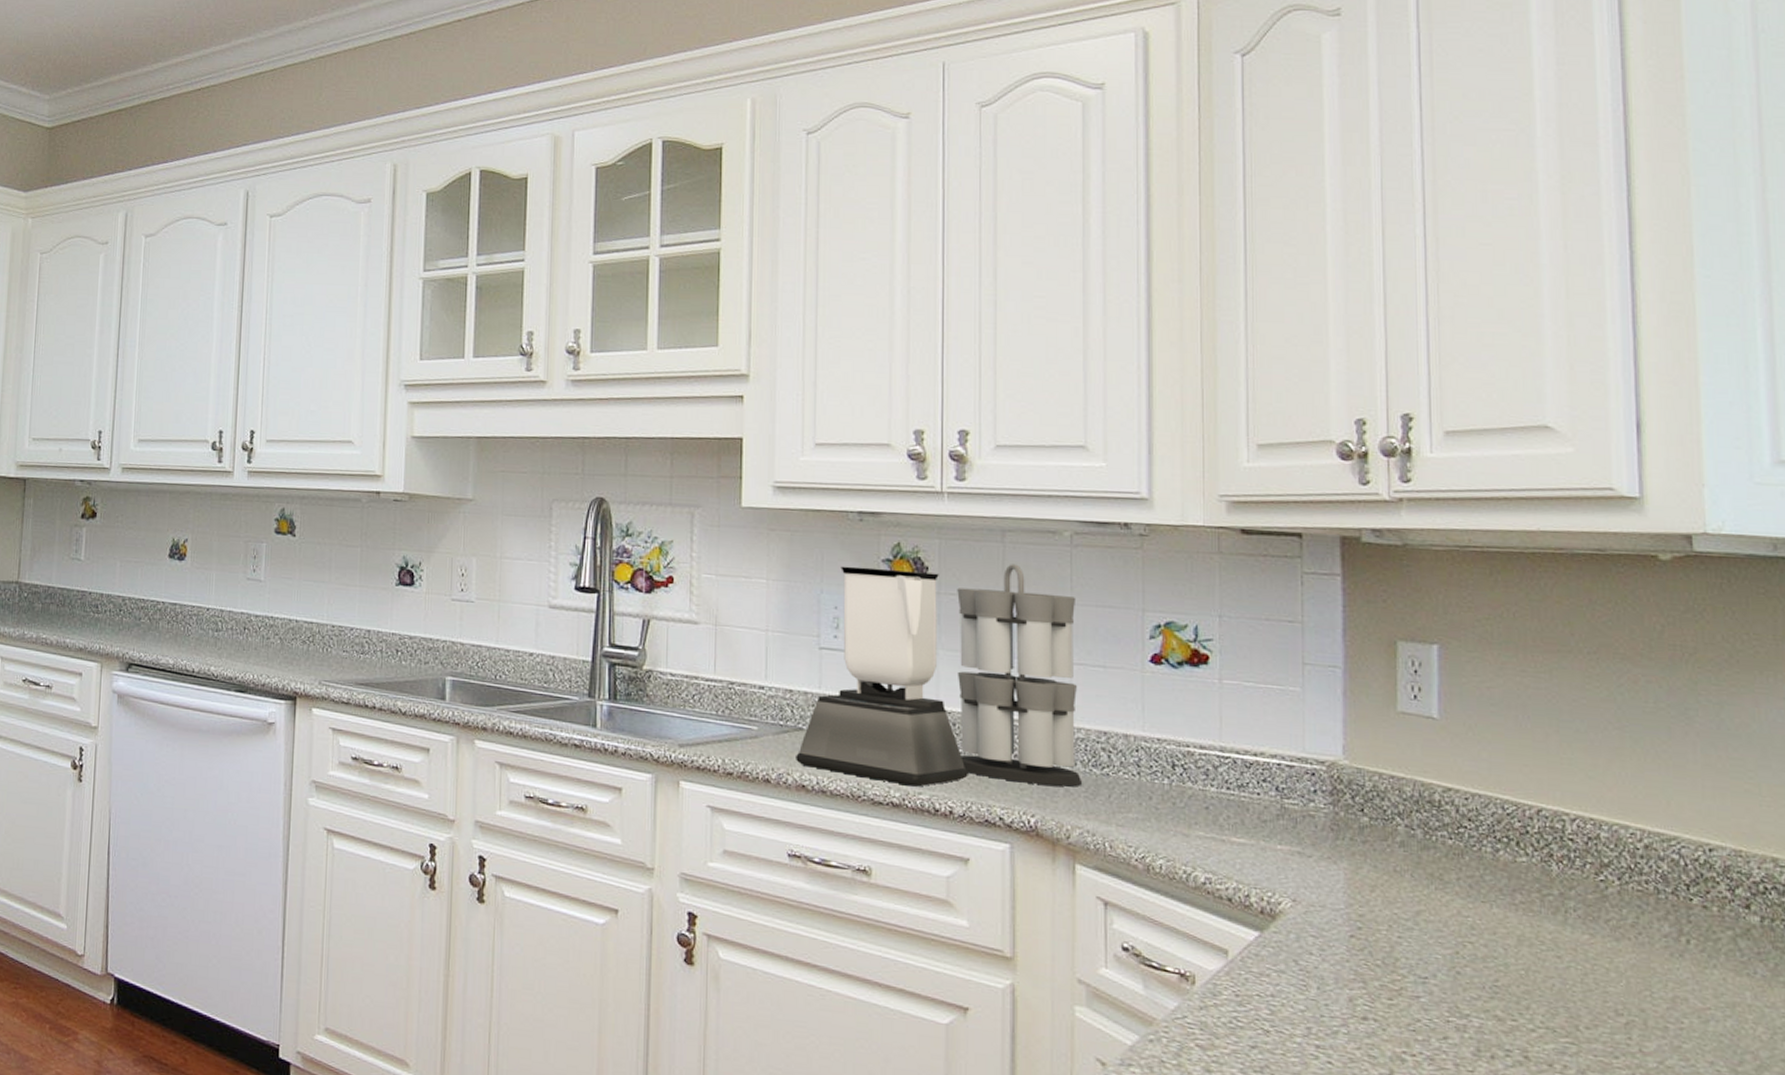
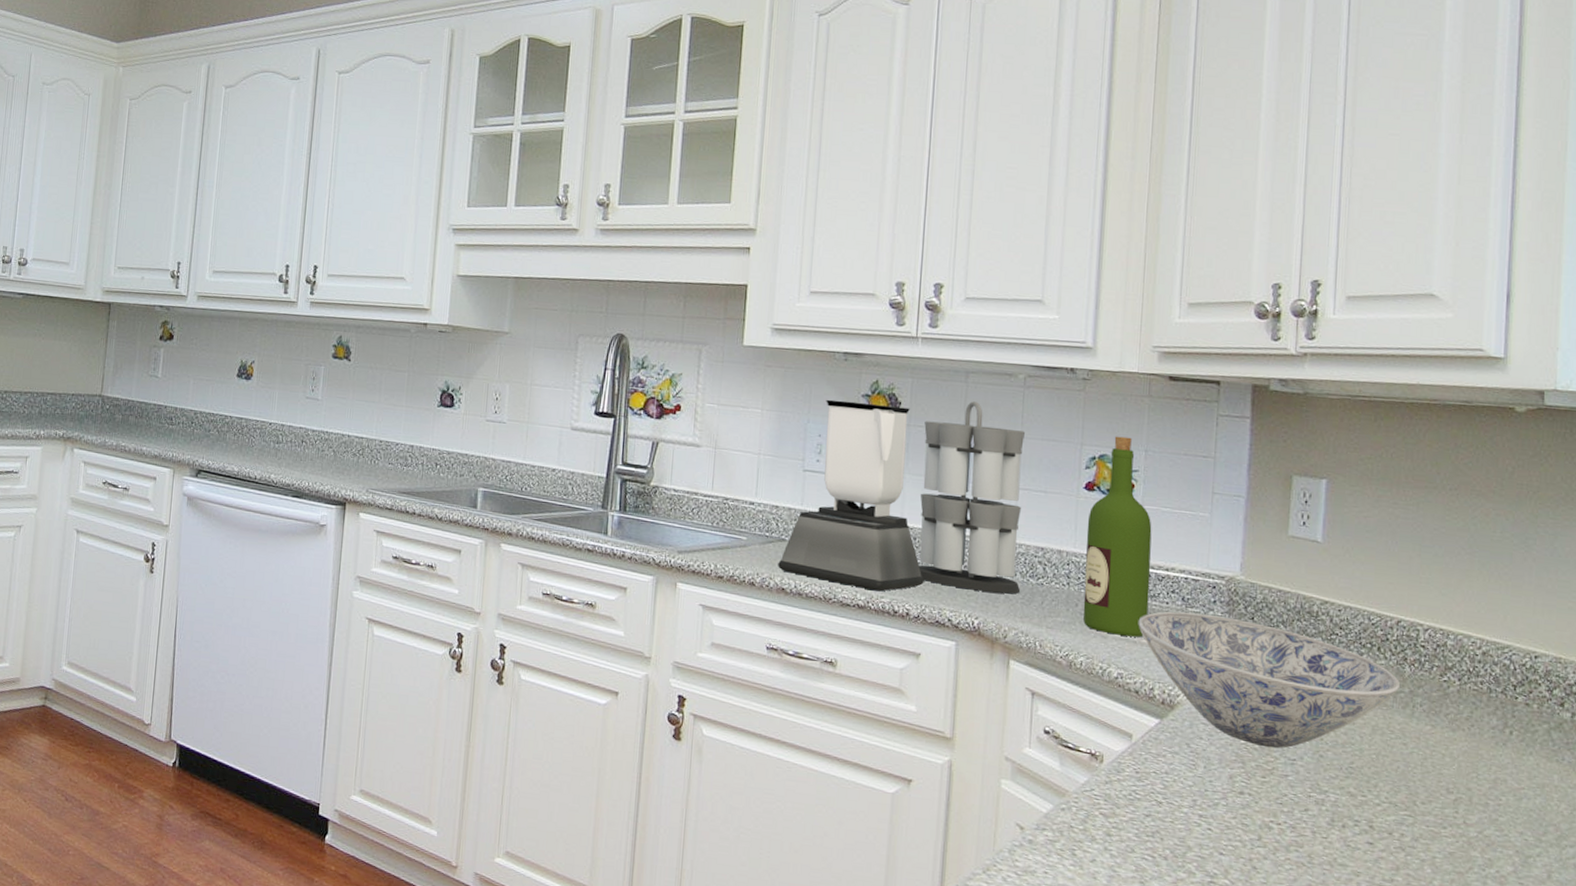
wine bottle: none [1156,600,1236,835] -> present [1083,436,1152,638]
bowl: none [1225,803,1548,965] -> present [1138,611,1401,749]

